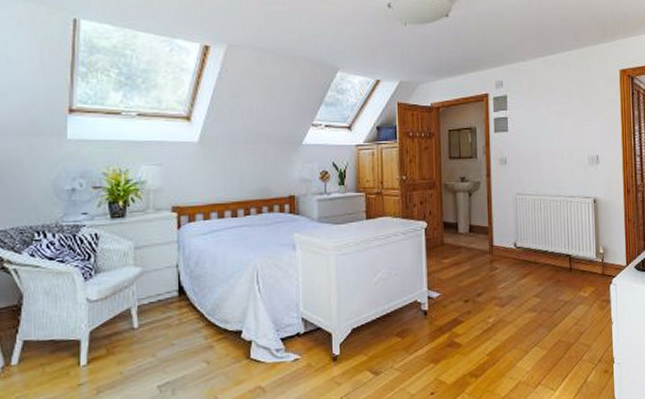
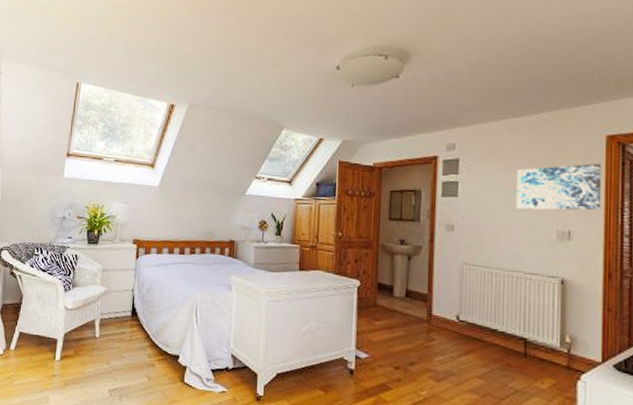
wall art: none [555,95,619,140] -> present [516,164,602,210]

